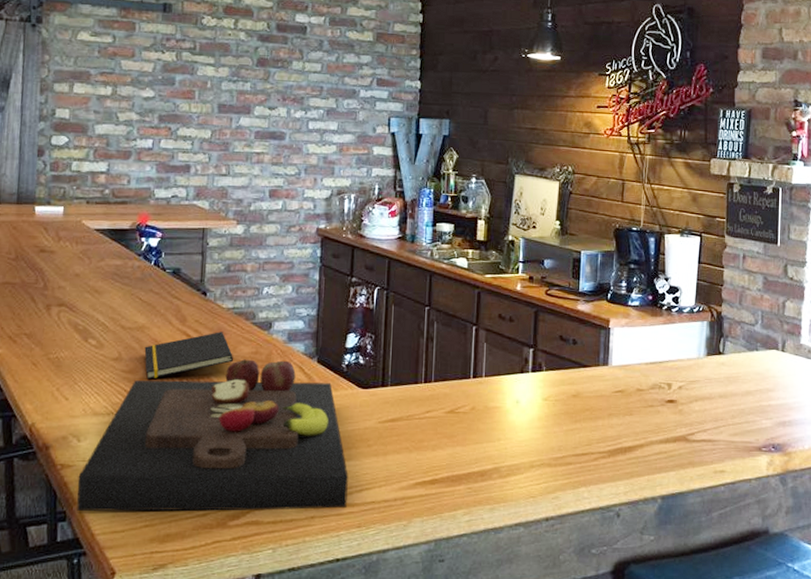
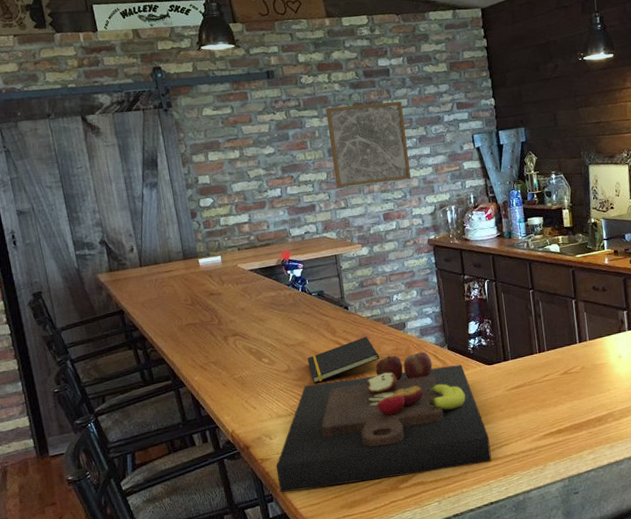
wall art: none [220,57,314,155] -> present [325,101,412,188]

